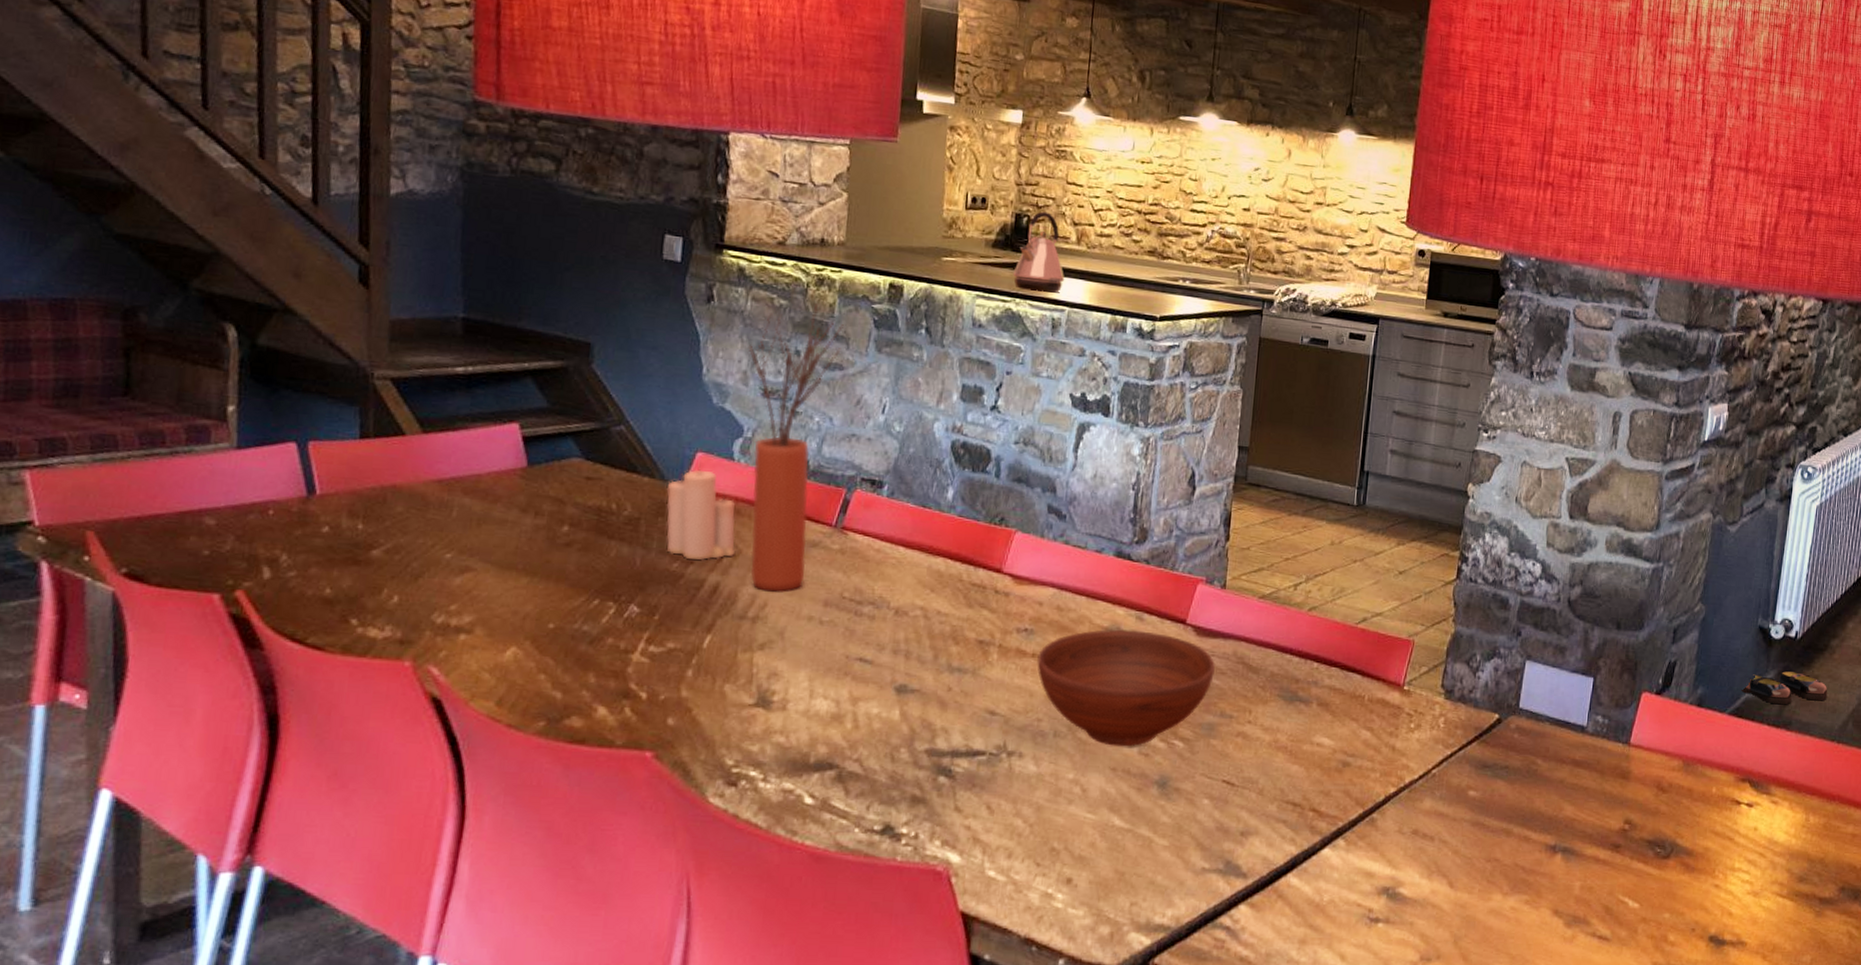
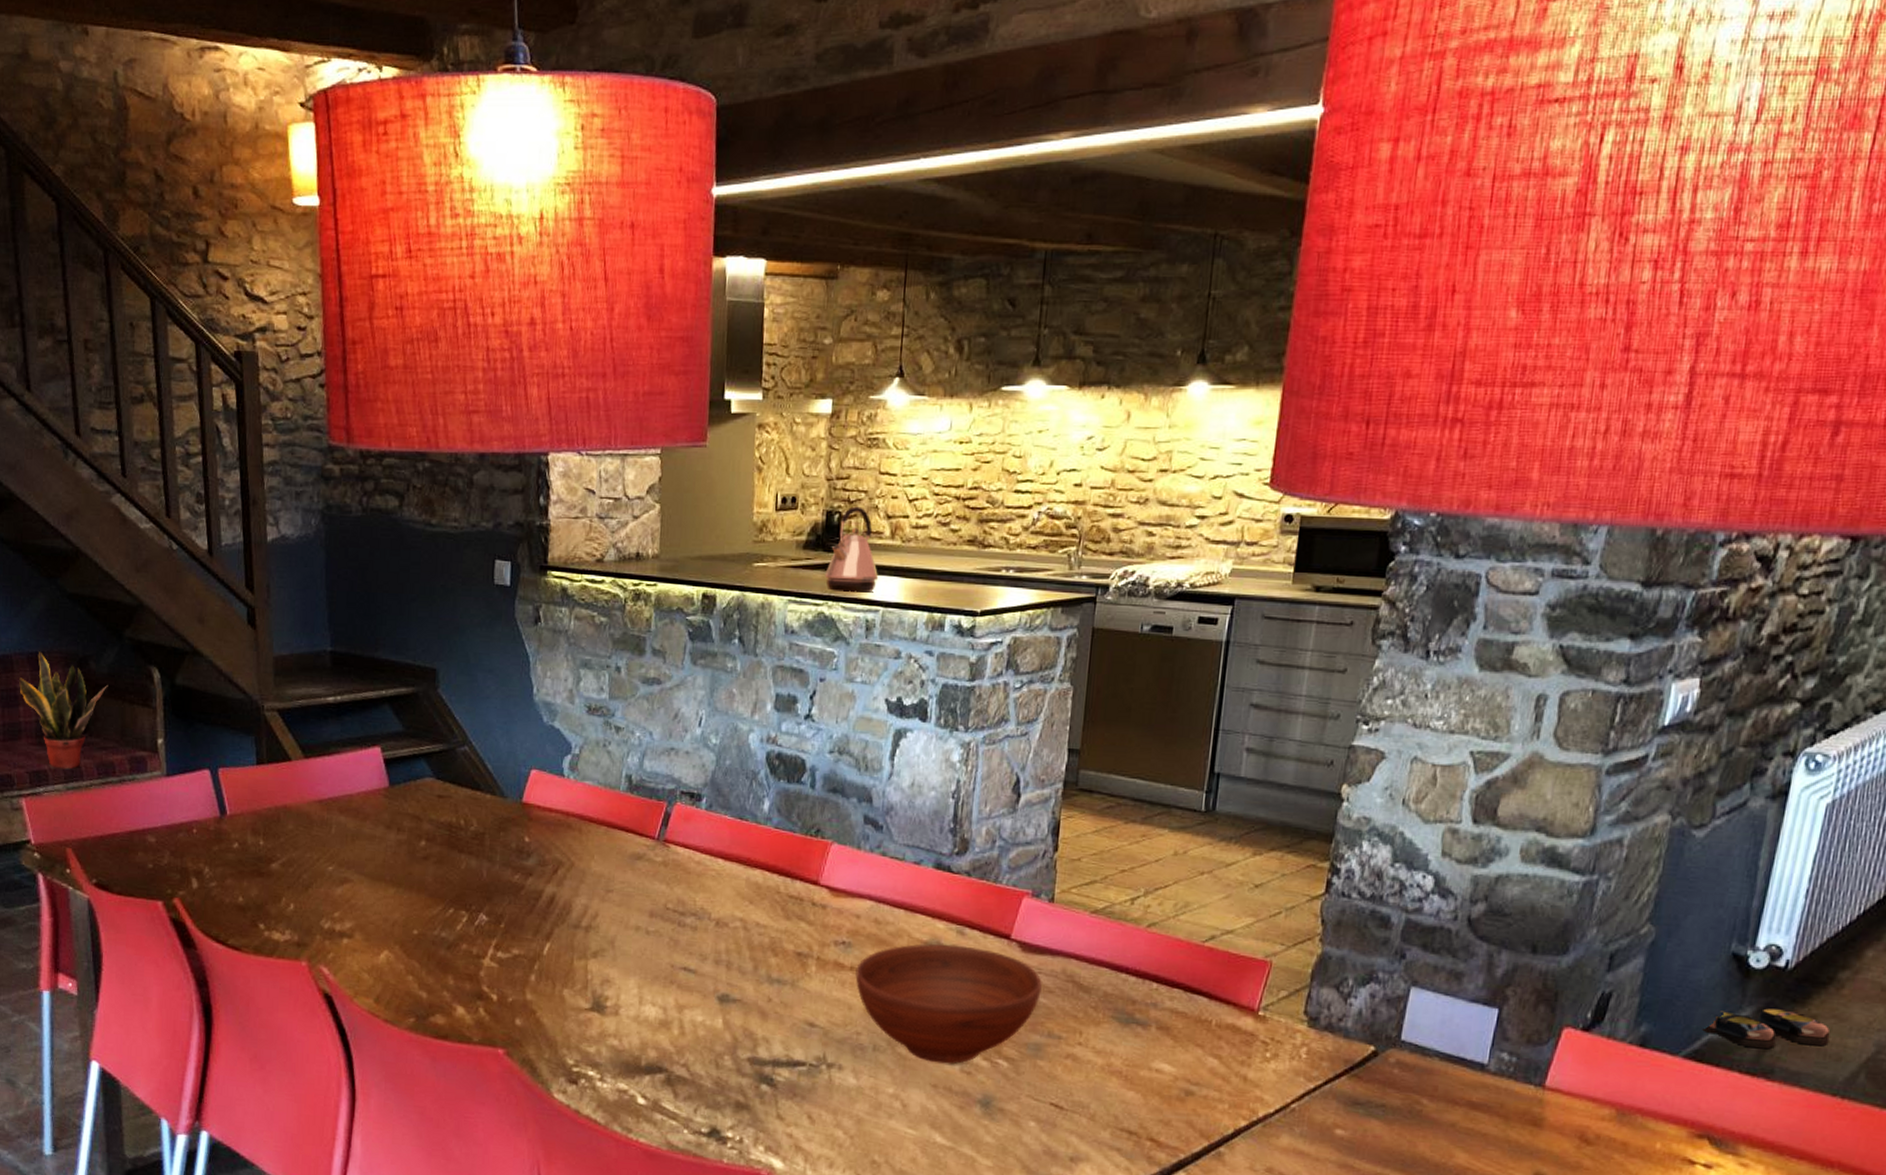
potted plant: none [34,298,164,439] -> present [19,651,108,771]
candle: present [666,465,736,560] -> none [506,782,569,872]
vase: present [747,303,844,592] -> none [572,619,660,903]

